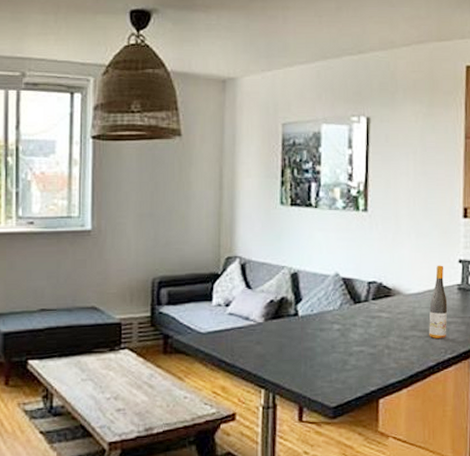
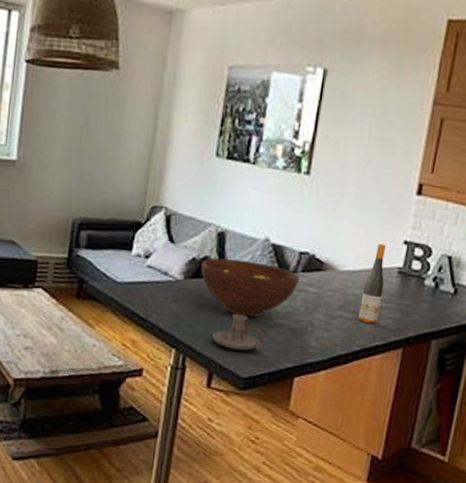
fruit bowl: none [279,297,371,349] -> present [201,258,299,318]
candle holder: none [298,348,349,381] -> present [212,314,267,351]

